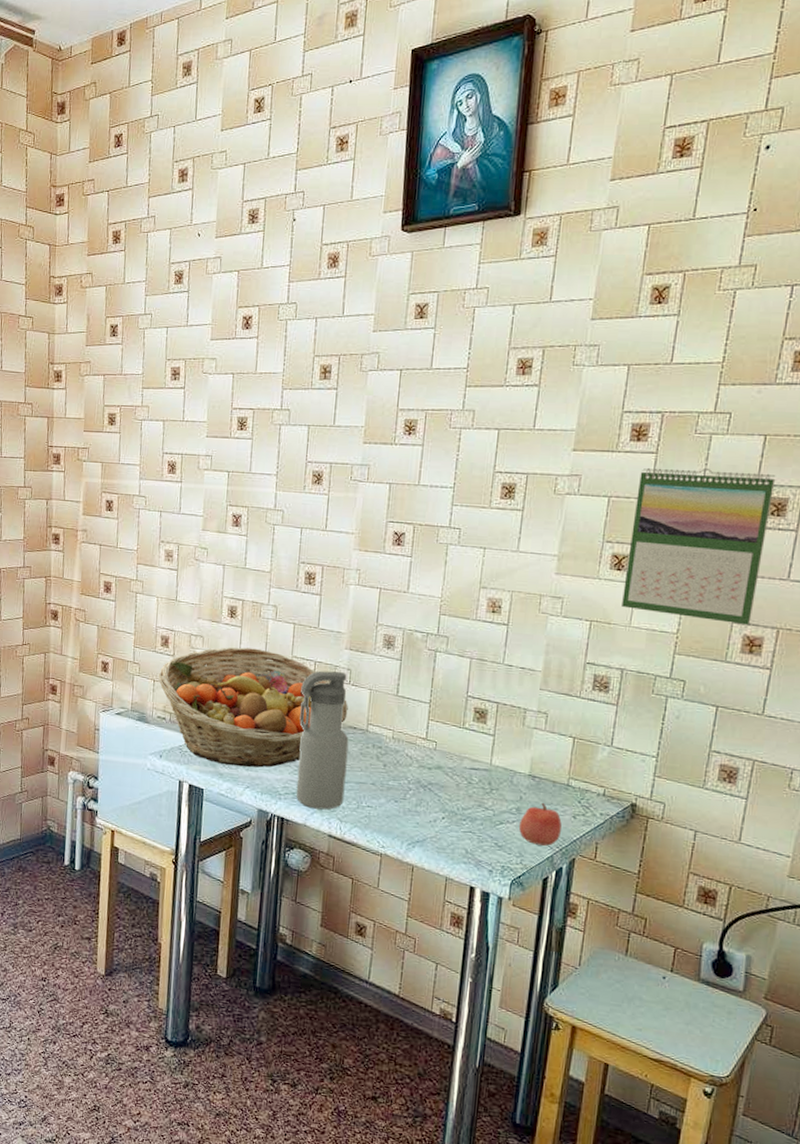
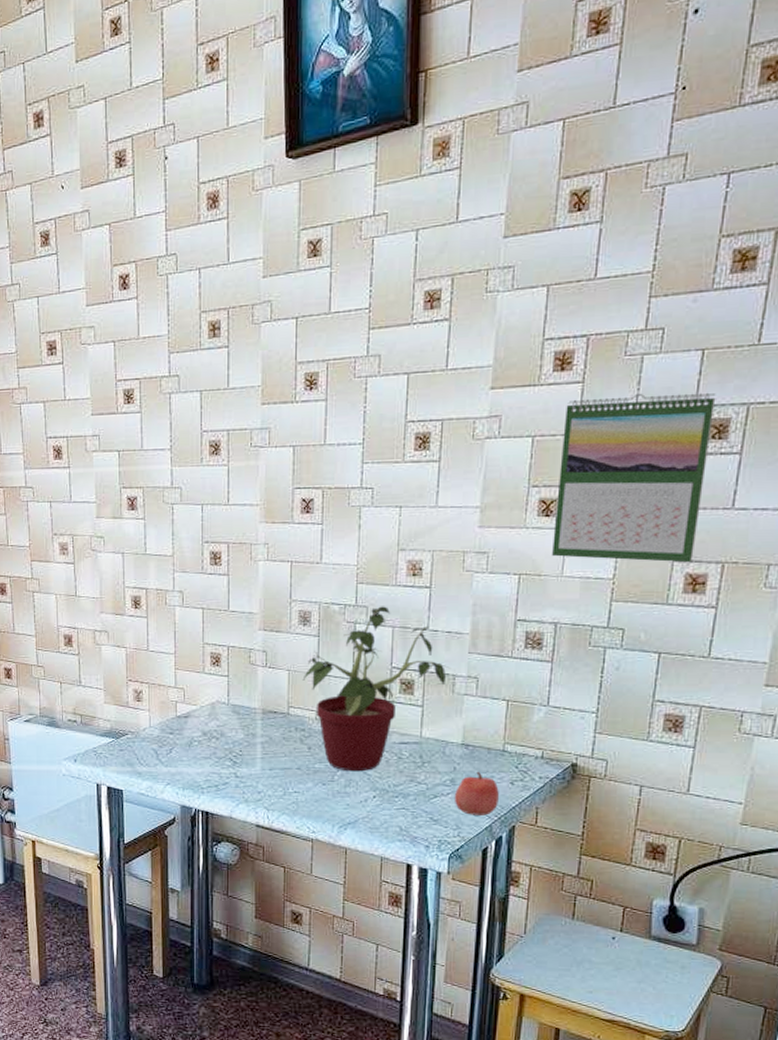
fruit basket: present [157,647,348,768] -> none [64,639,267,764]
water bottle: present [296,670,349,810] -> none [215,654,270,800]
potted plant: none [383,638,523,793] -> present [302,606,451,772]

